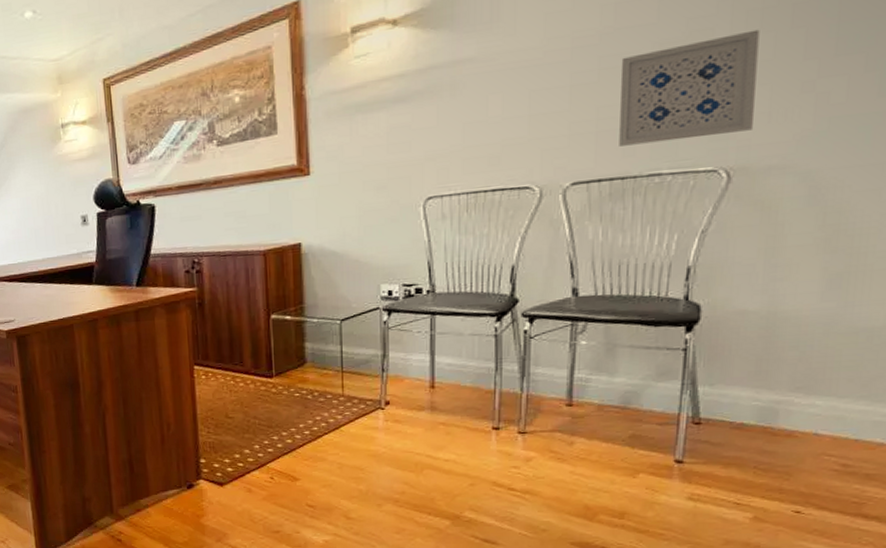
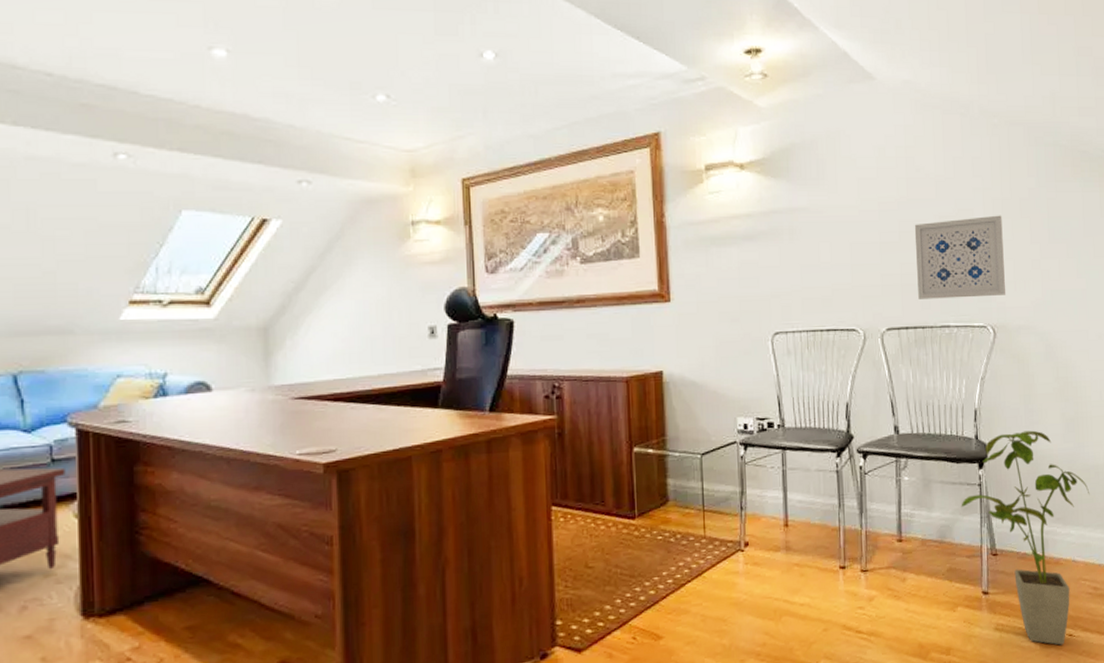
house plant: none [655,288,855,521] -> present [961,430,1090,645]

